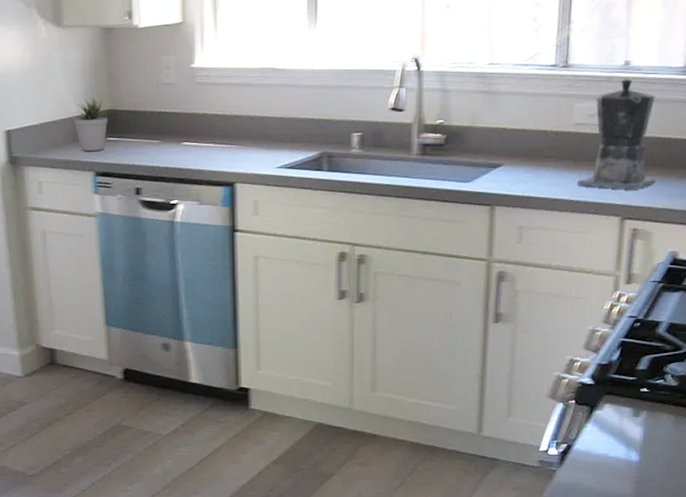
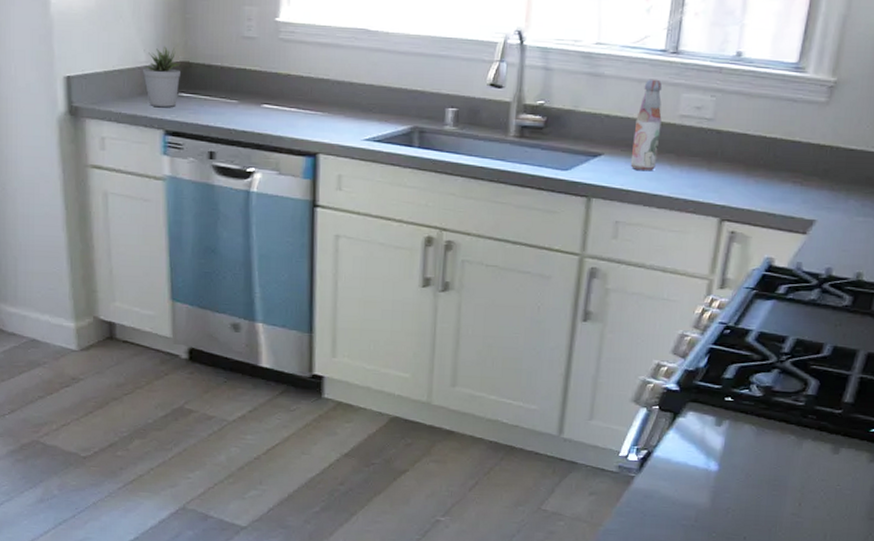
bottle: none [530,92,557,178] -> present [630,79,663,171]
coffee maker: present [578,79,655,190] -> none [678,71,765,190]

